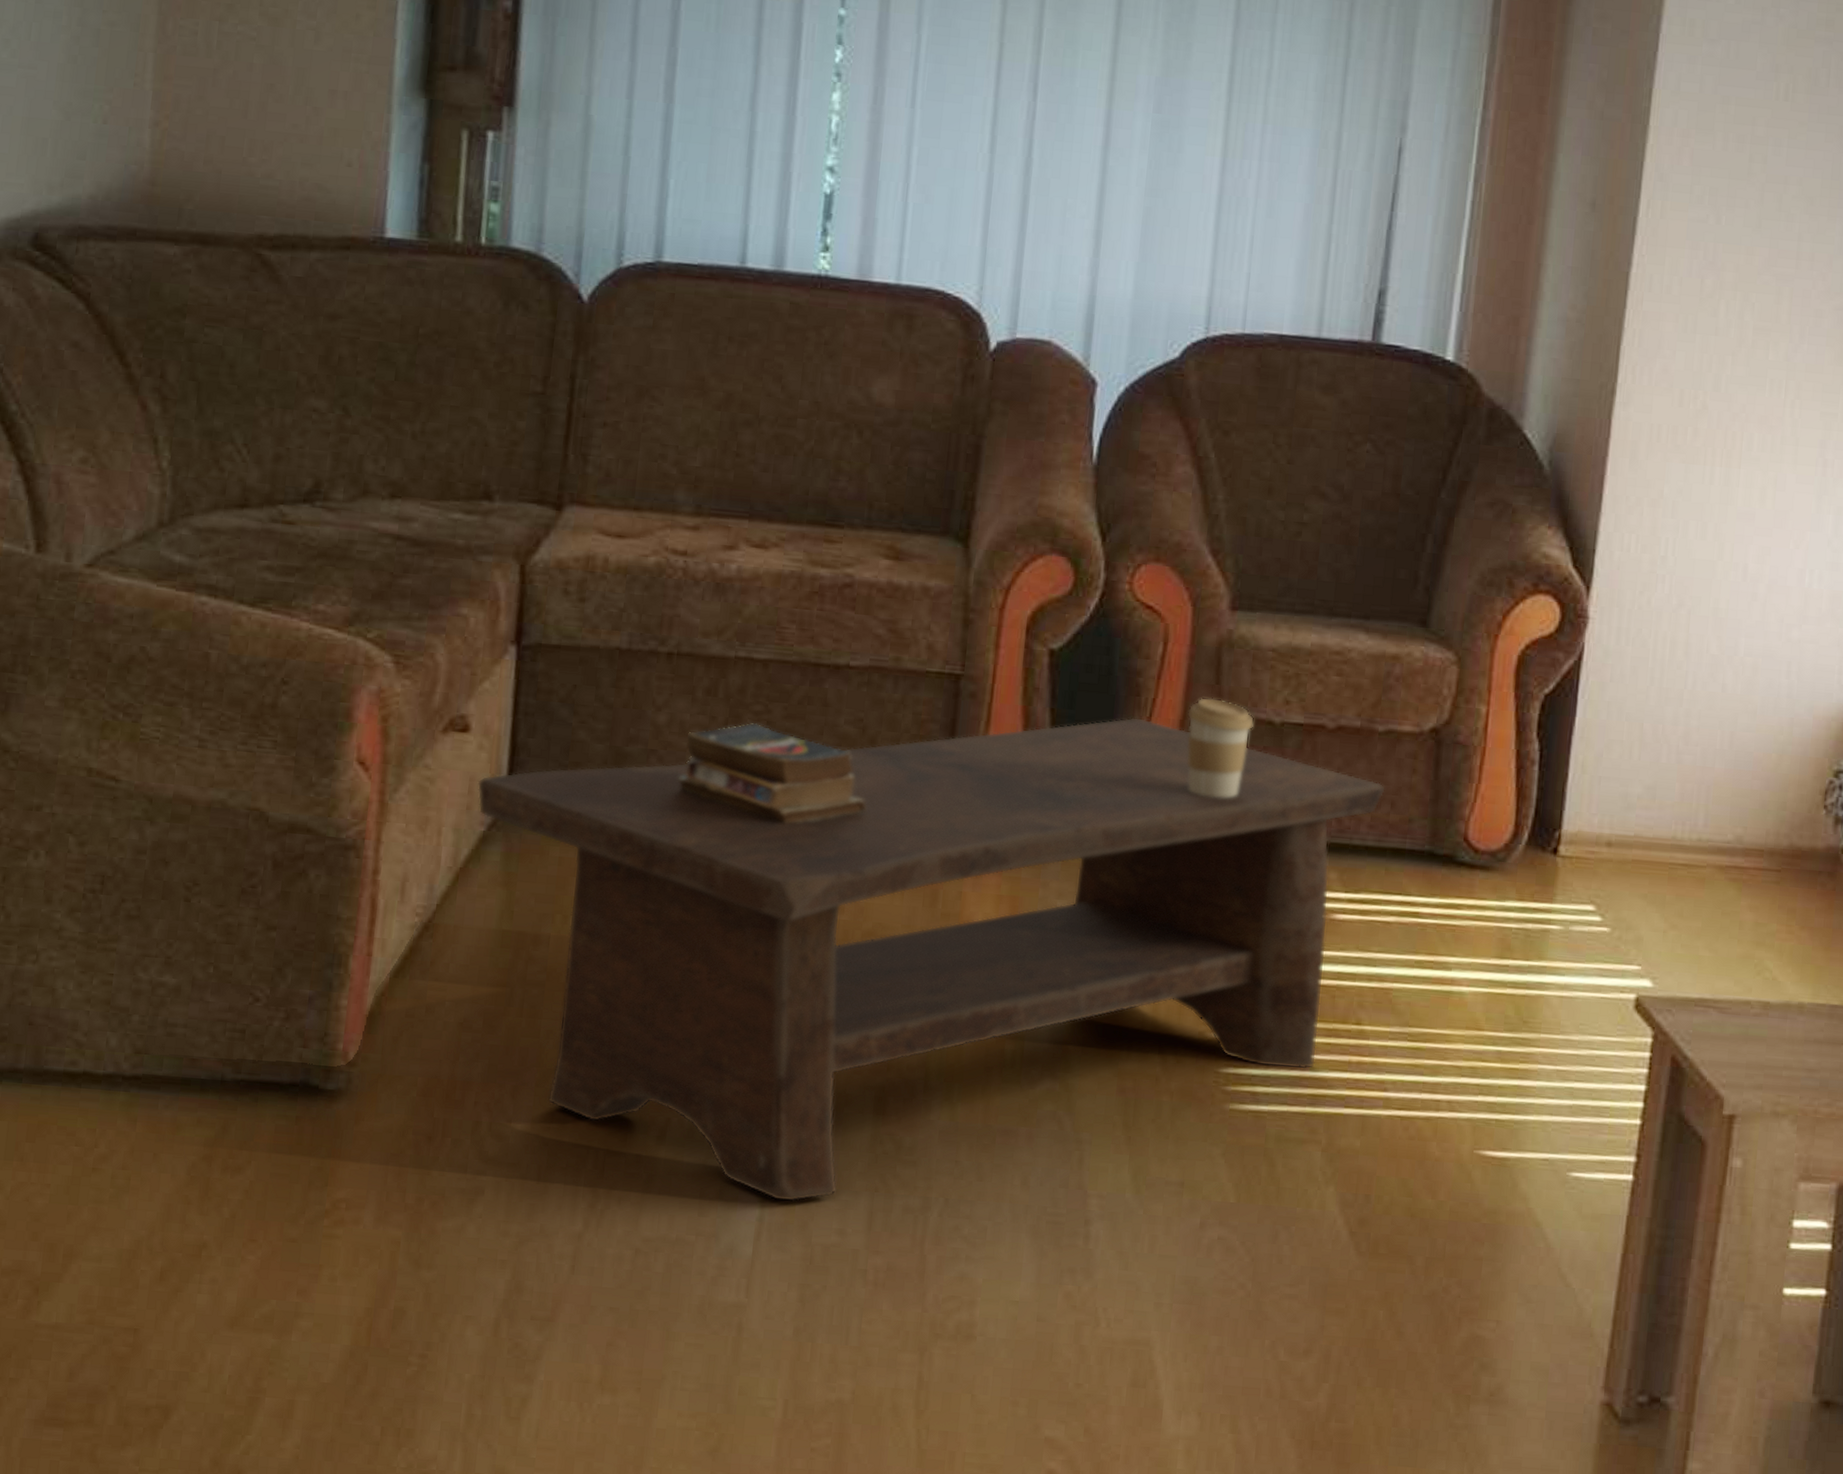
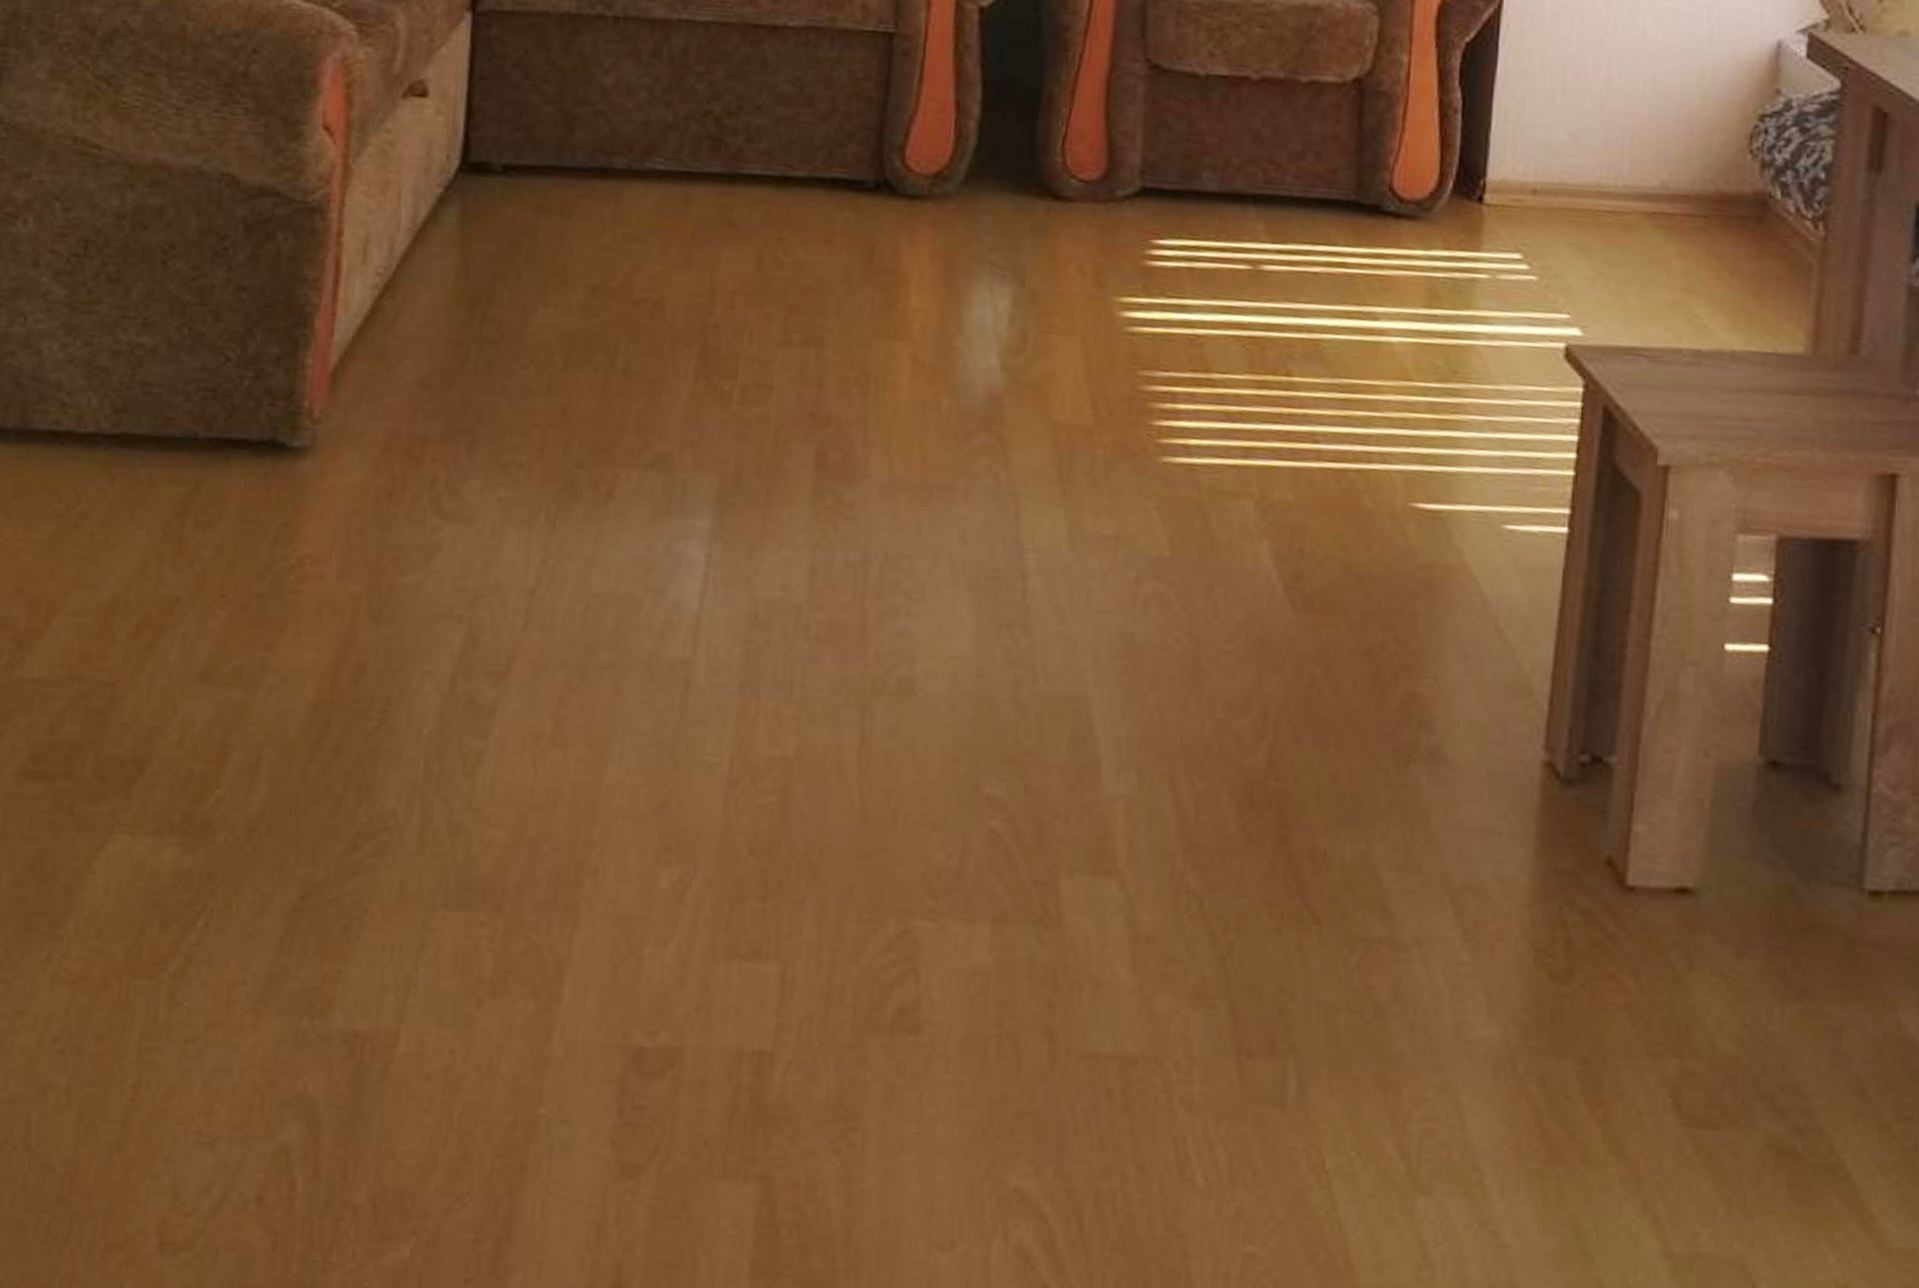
coffee table: present [477,717,1385,1202] -> none [435,72,1310,557]
books: present [678,722,867,824] -> none [625,83,805,182]
coffee cup: present [1187,697,1255,798] -> none [1114,51,1180,151]

